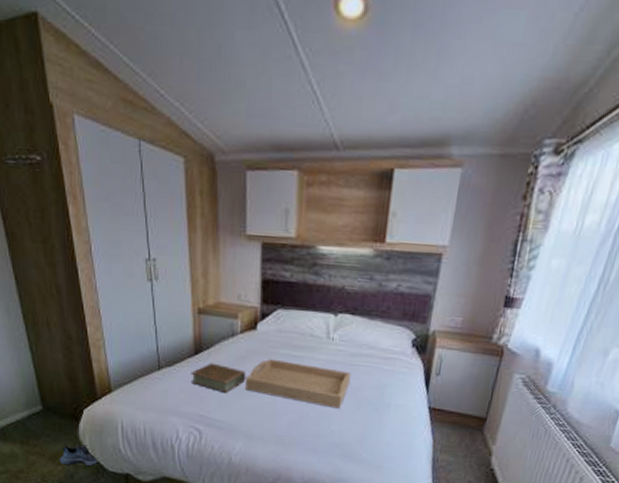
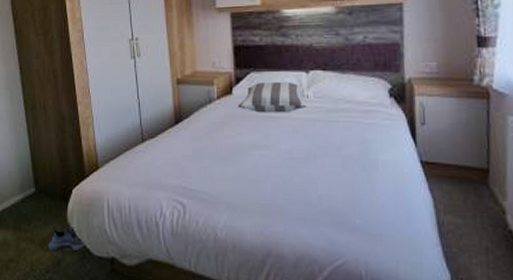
book: present [191,362,246,394] -> none [172,131,226,162]
serving tray: present [246,358,351,409] -> none [226,122,331,170]
pillow: none [261,320,332,353] -> present [237,81,307,113]

